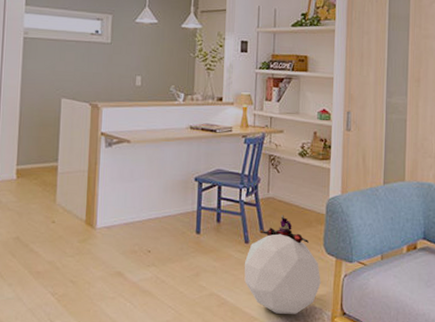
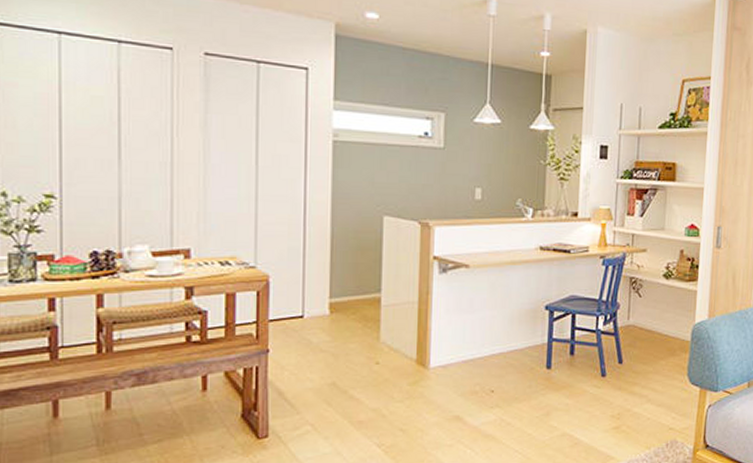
pouf: present [244,215,321,314] -> none [600,344,684,451]

